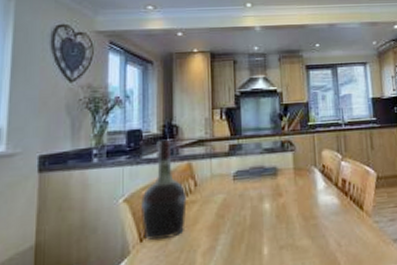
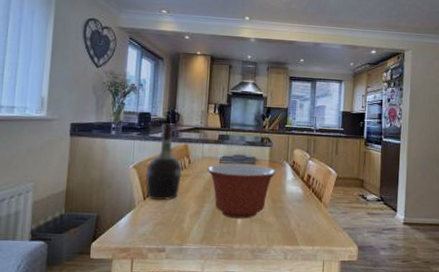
mixing bowl: none [218,176,305,249] -> present [207,163,277,219]

